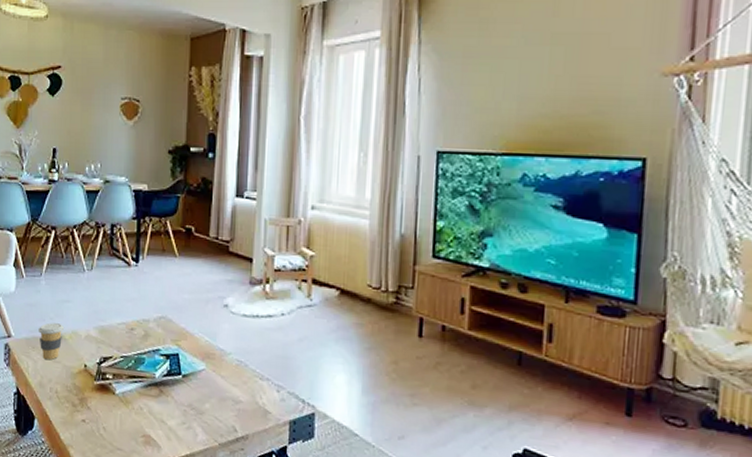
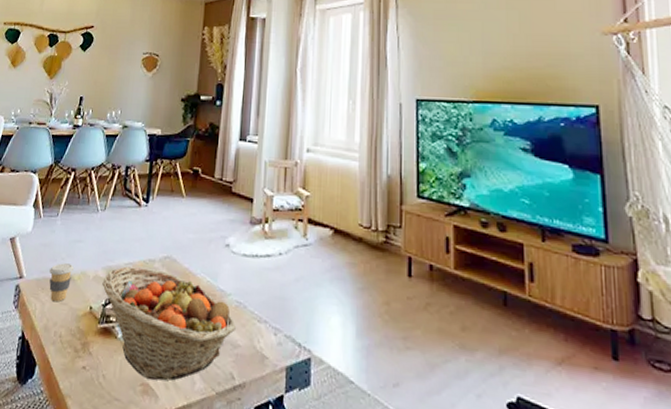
fruit basket: none [95,326,237,433] -> present [102,266,236,381]

